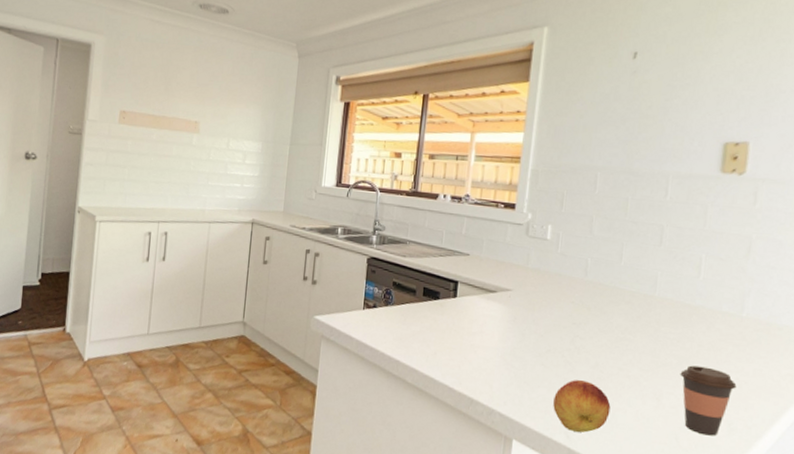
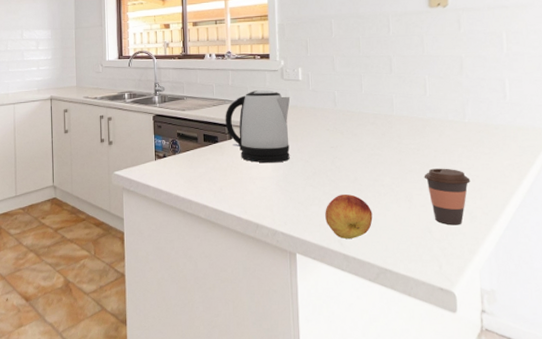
kettle: none [451,244,533,333] -> present [225,90,291,163]

